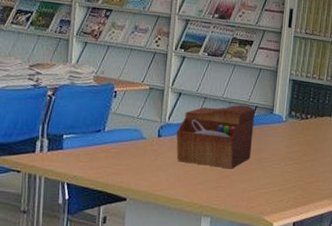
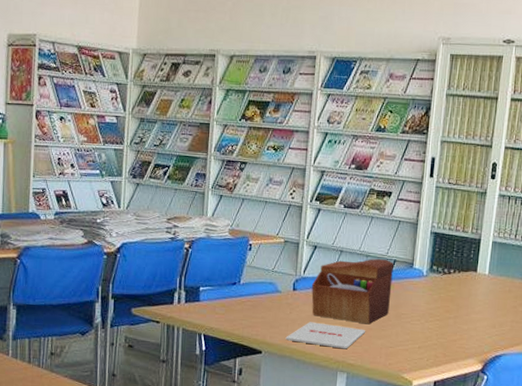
magazine: none [150,168,228,194] -> present [285,322,365,349]

